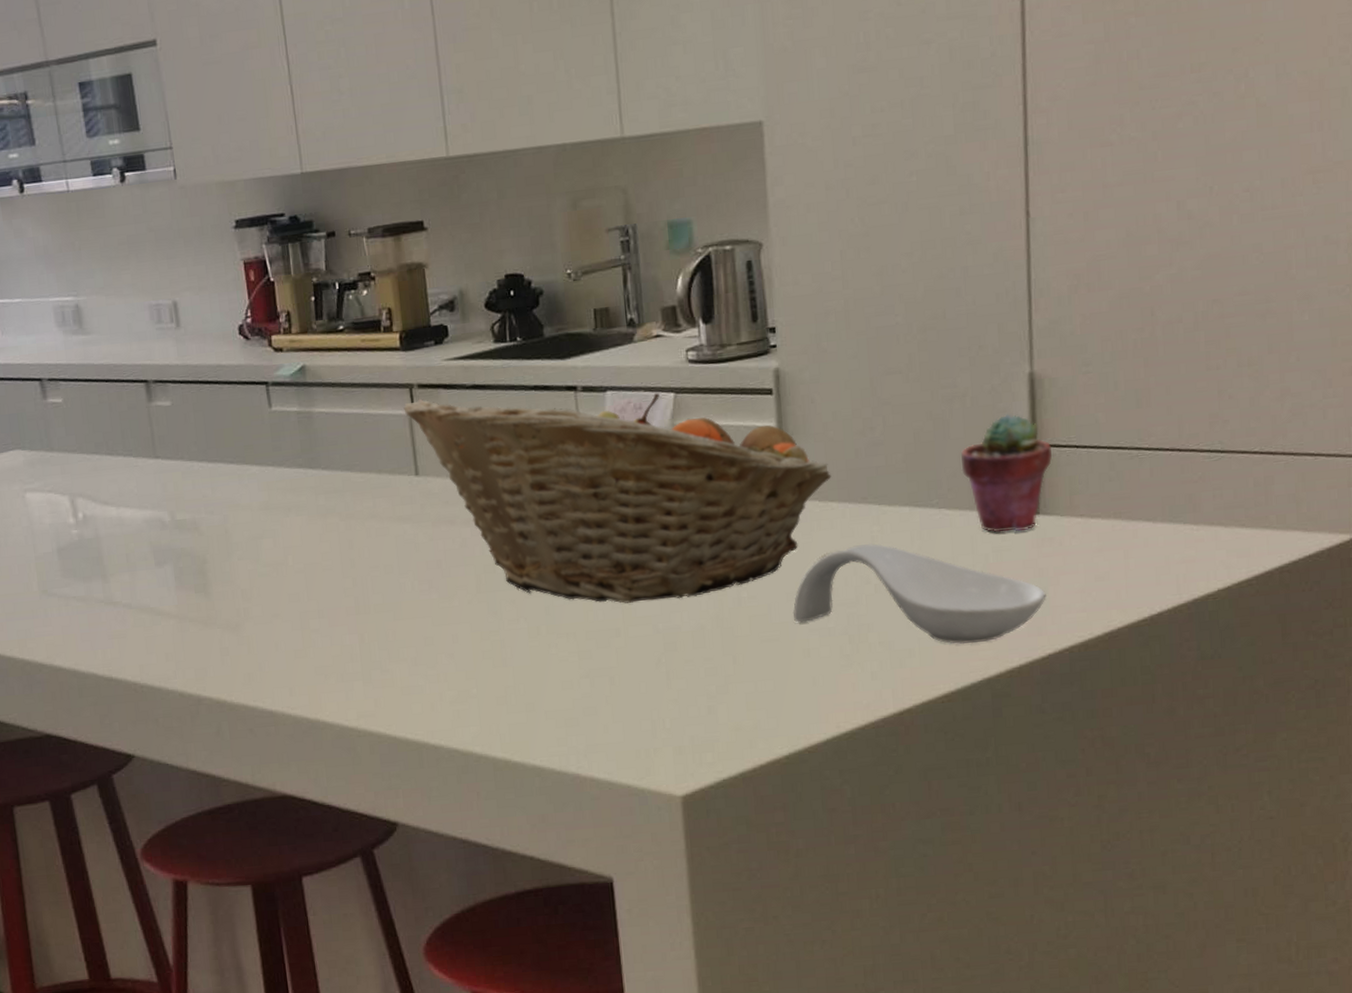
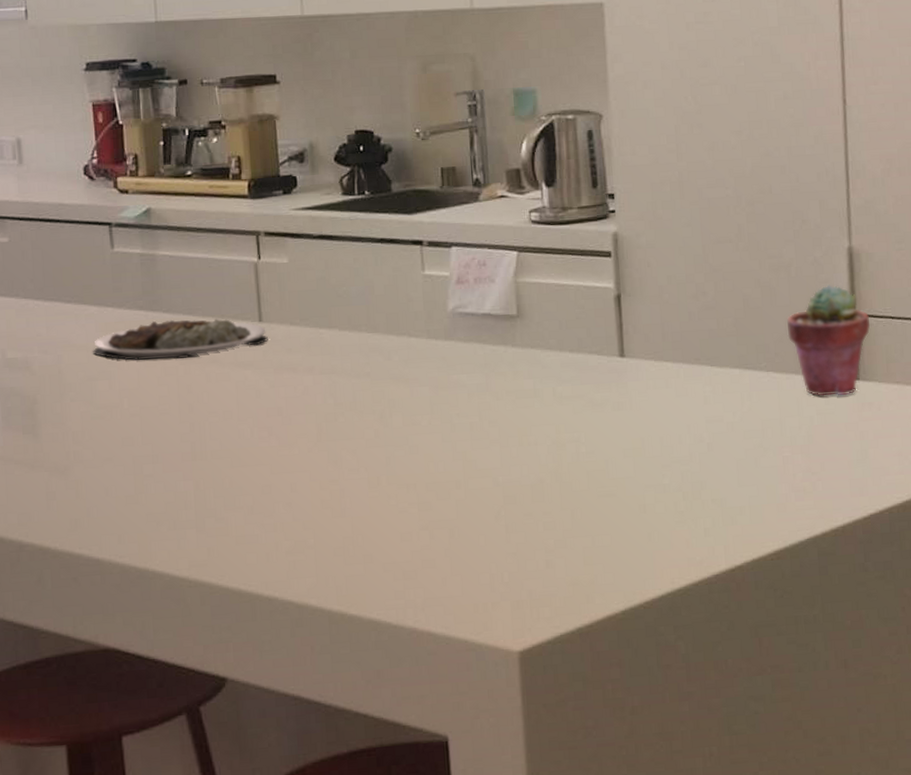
plate: none [255,474,425,519] -> present [92,318,268,361]
fruit basket: present [403,392,832,603] -> none [249,246,667,456]
spoon rest: present [792,543,1046,645] -> none [629,403,867,504]

